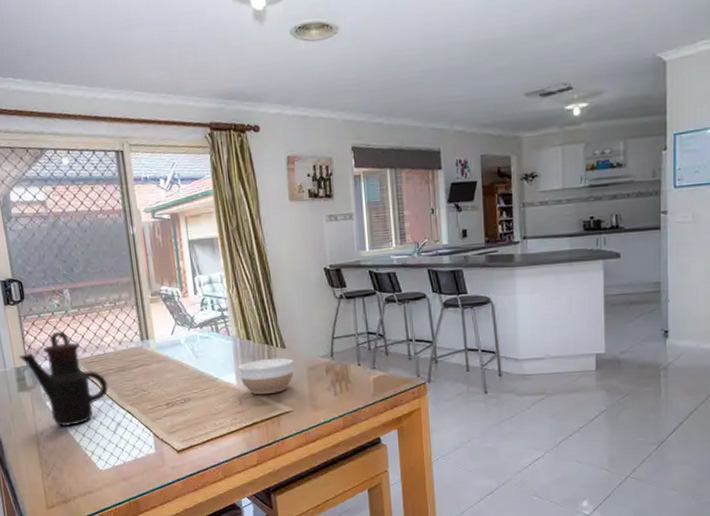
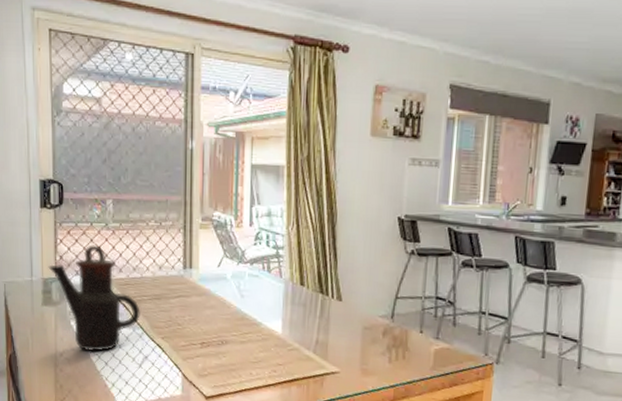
bowl: present [238,357,294,395] -> none [286,309,348,350]

